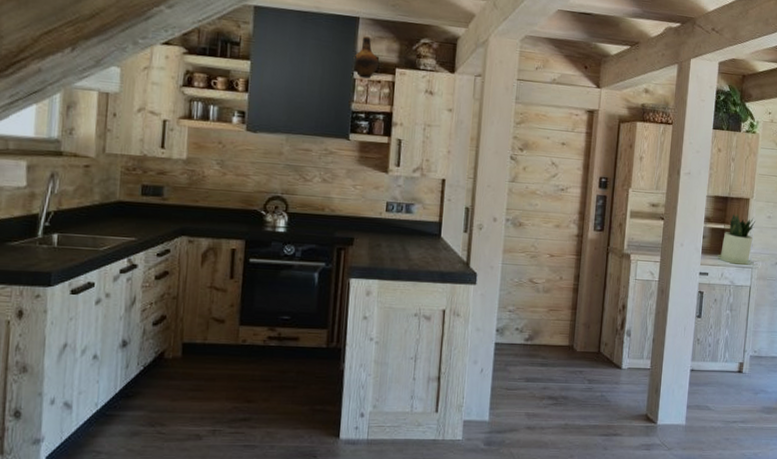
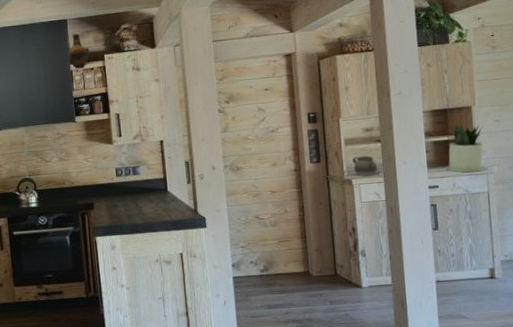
ceramic pot: none [633,231,656,255] -> present [352,155,377,177]

